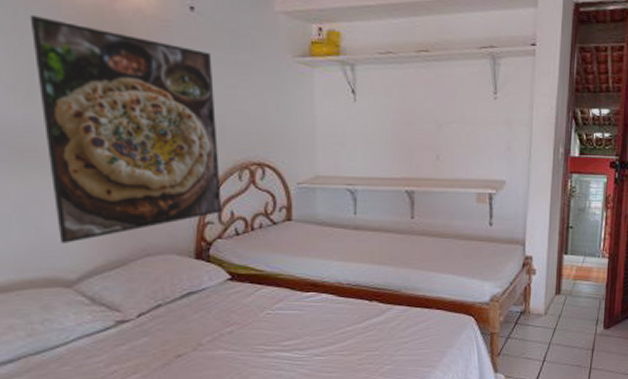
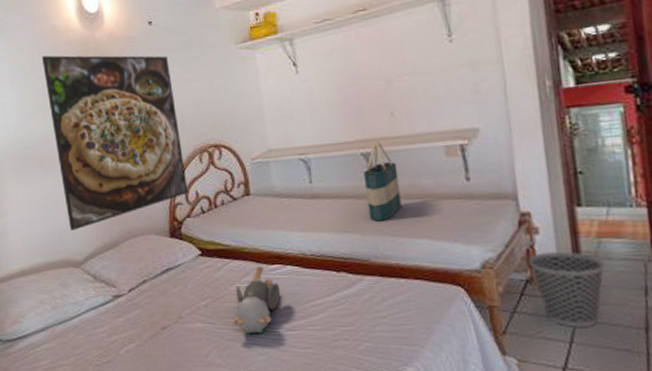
teddy bear: none [257,294,313,361] -> present [231,267,281,334]
tote bag: none [404,182,435,256] -> present [362,142,402,222]
wastebasket: none [525,289,575,350] -> present [528,251,606,328]

